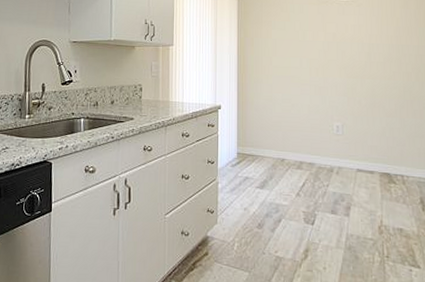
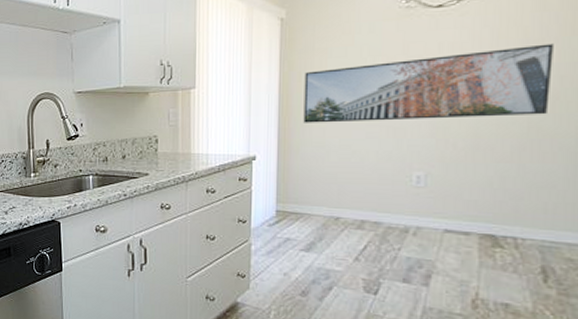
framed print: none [256,31,415,83] -> present [303,43,553,123]

